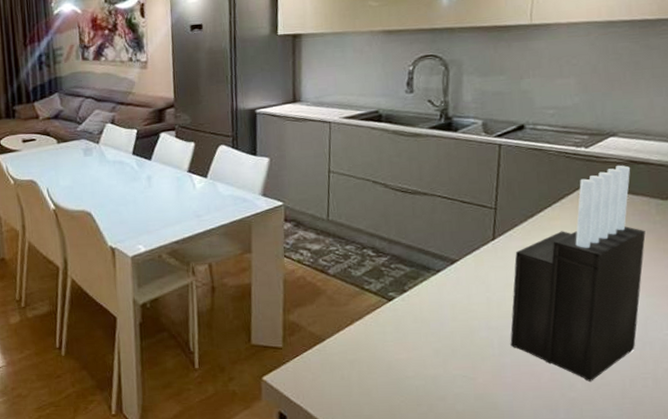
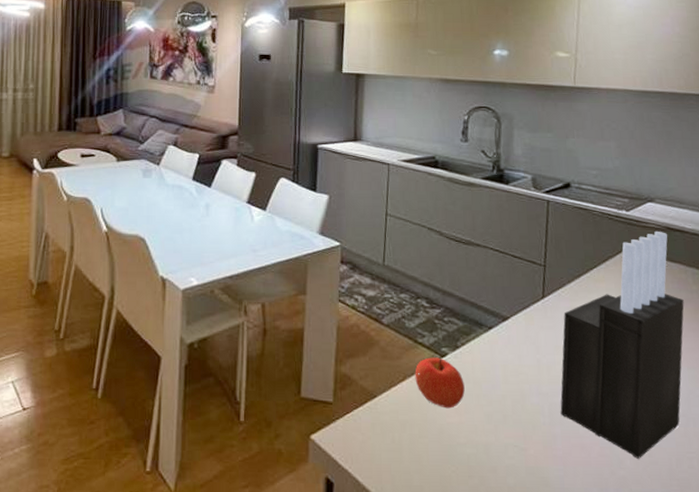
apple: none [362,301,413,347] -> present [415,357,465,409]

